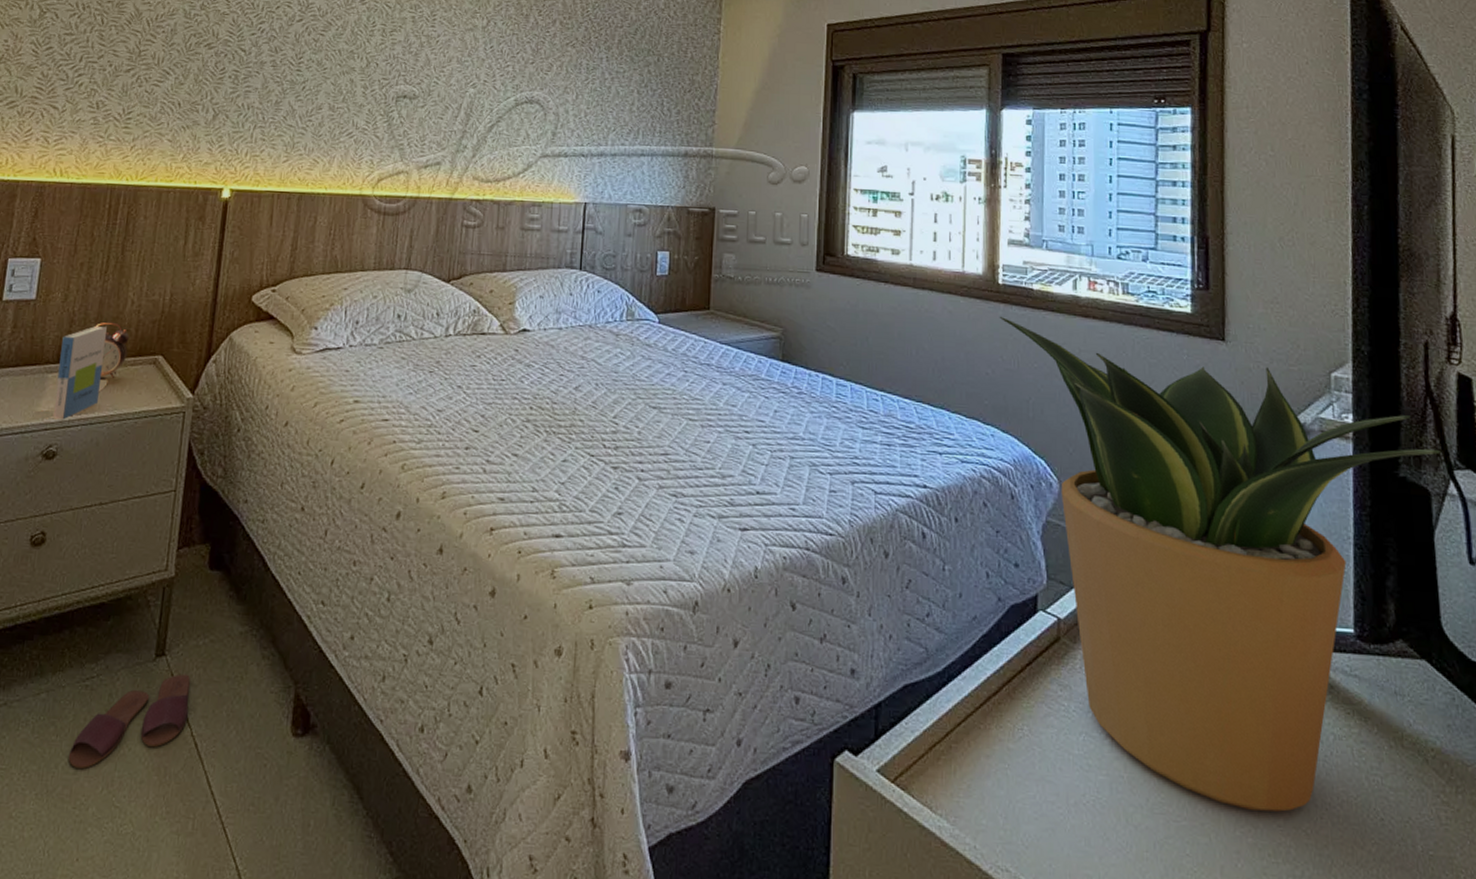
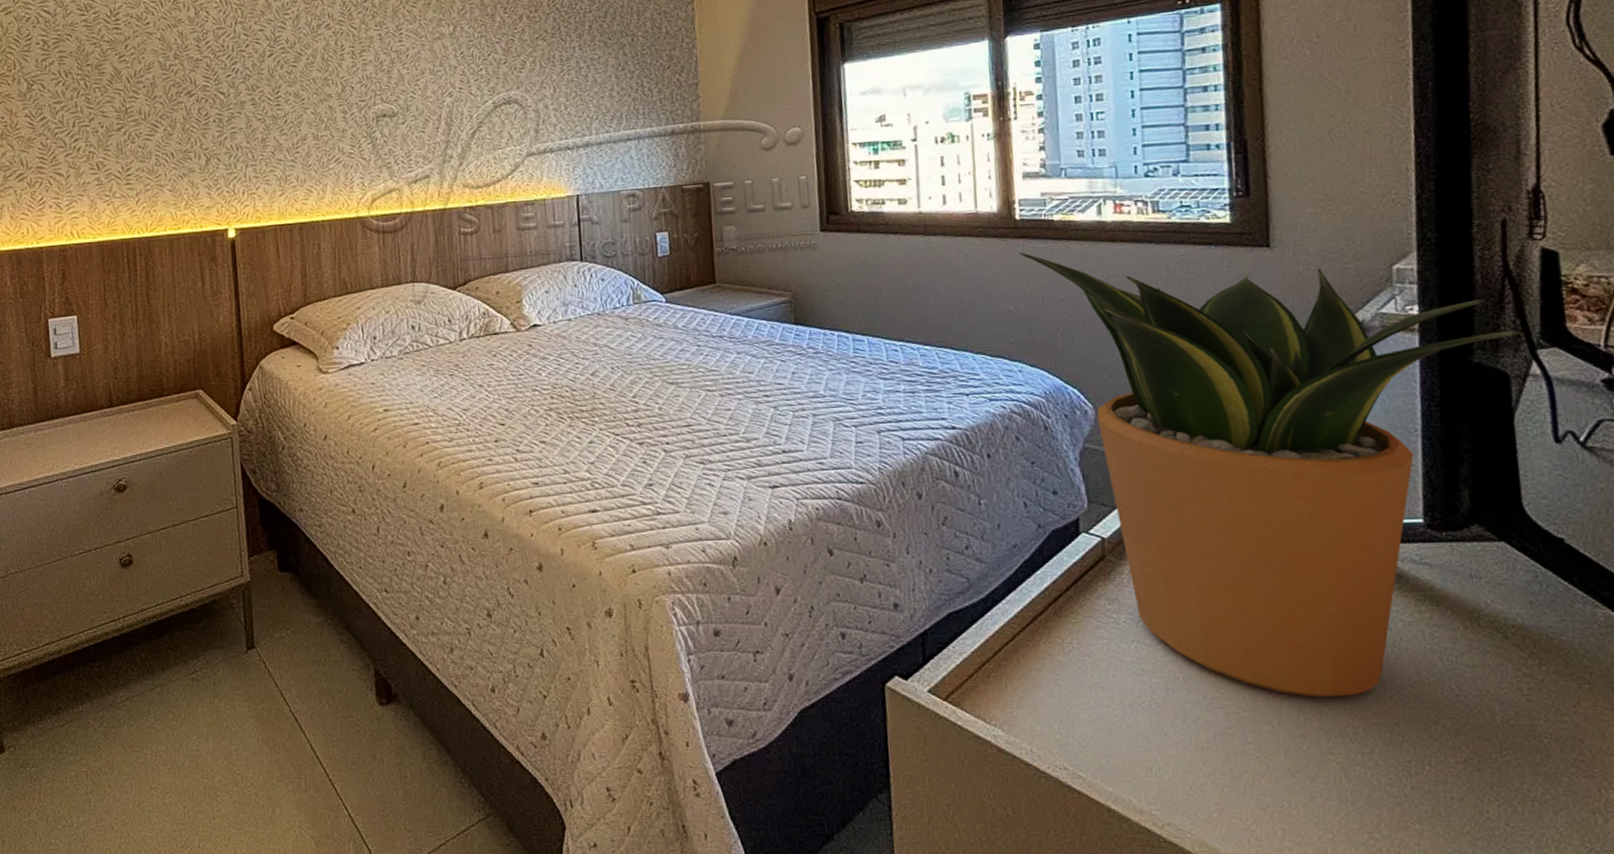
book: present [52,325,107,420] -> none [111,369,153,457]
slippers: present [68,674,190,770] -> none [189,661,284,747]
alarm clock: present [96,322,130,379] -> none [138,365,171,416]

